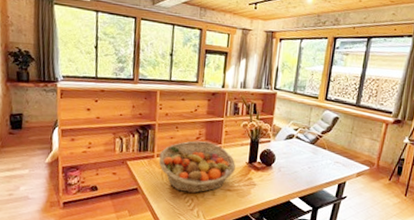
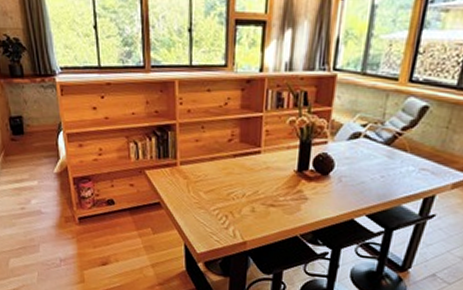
fruit basket: present [158,141,236,194] -> none [183,144,280,210]

